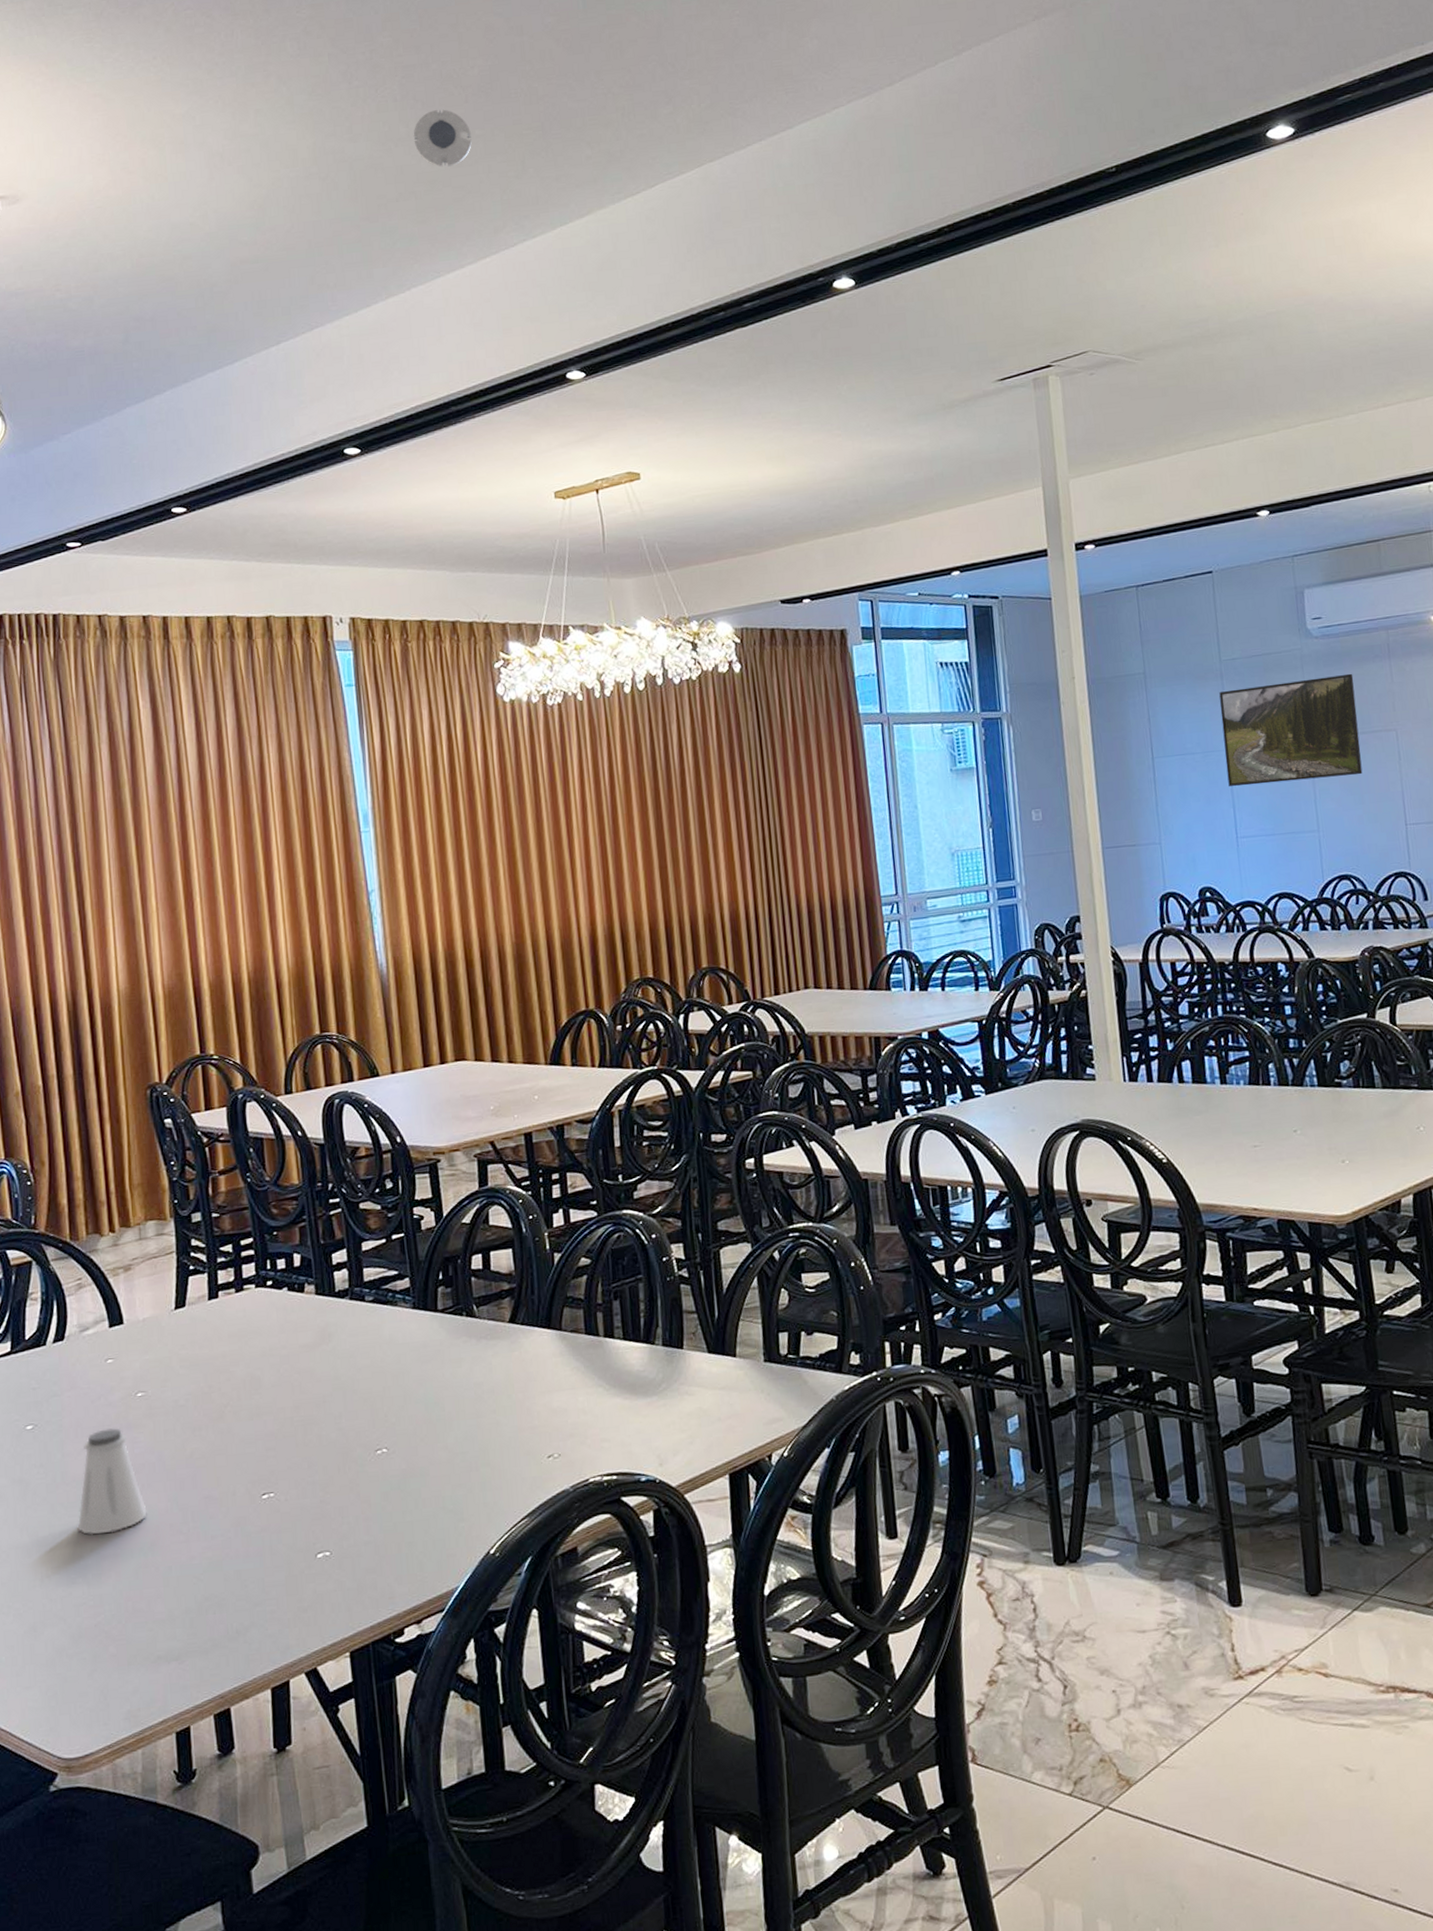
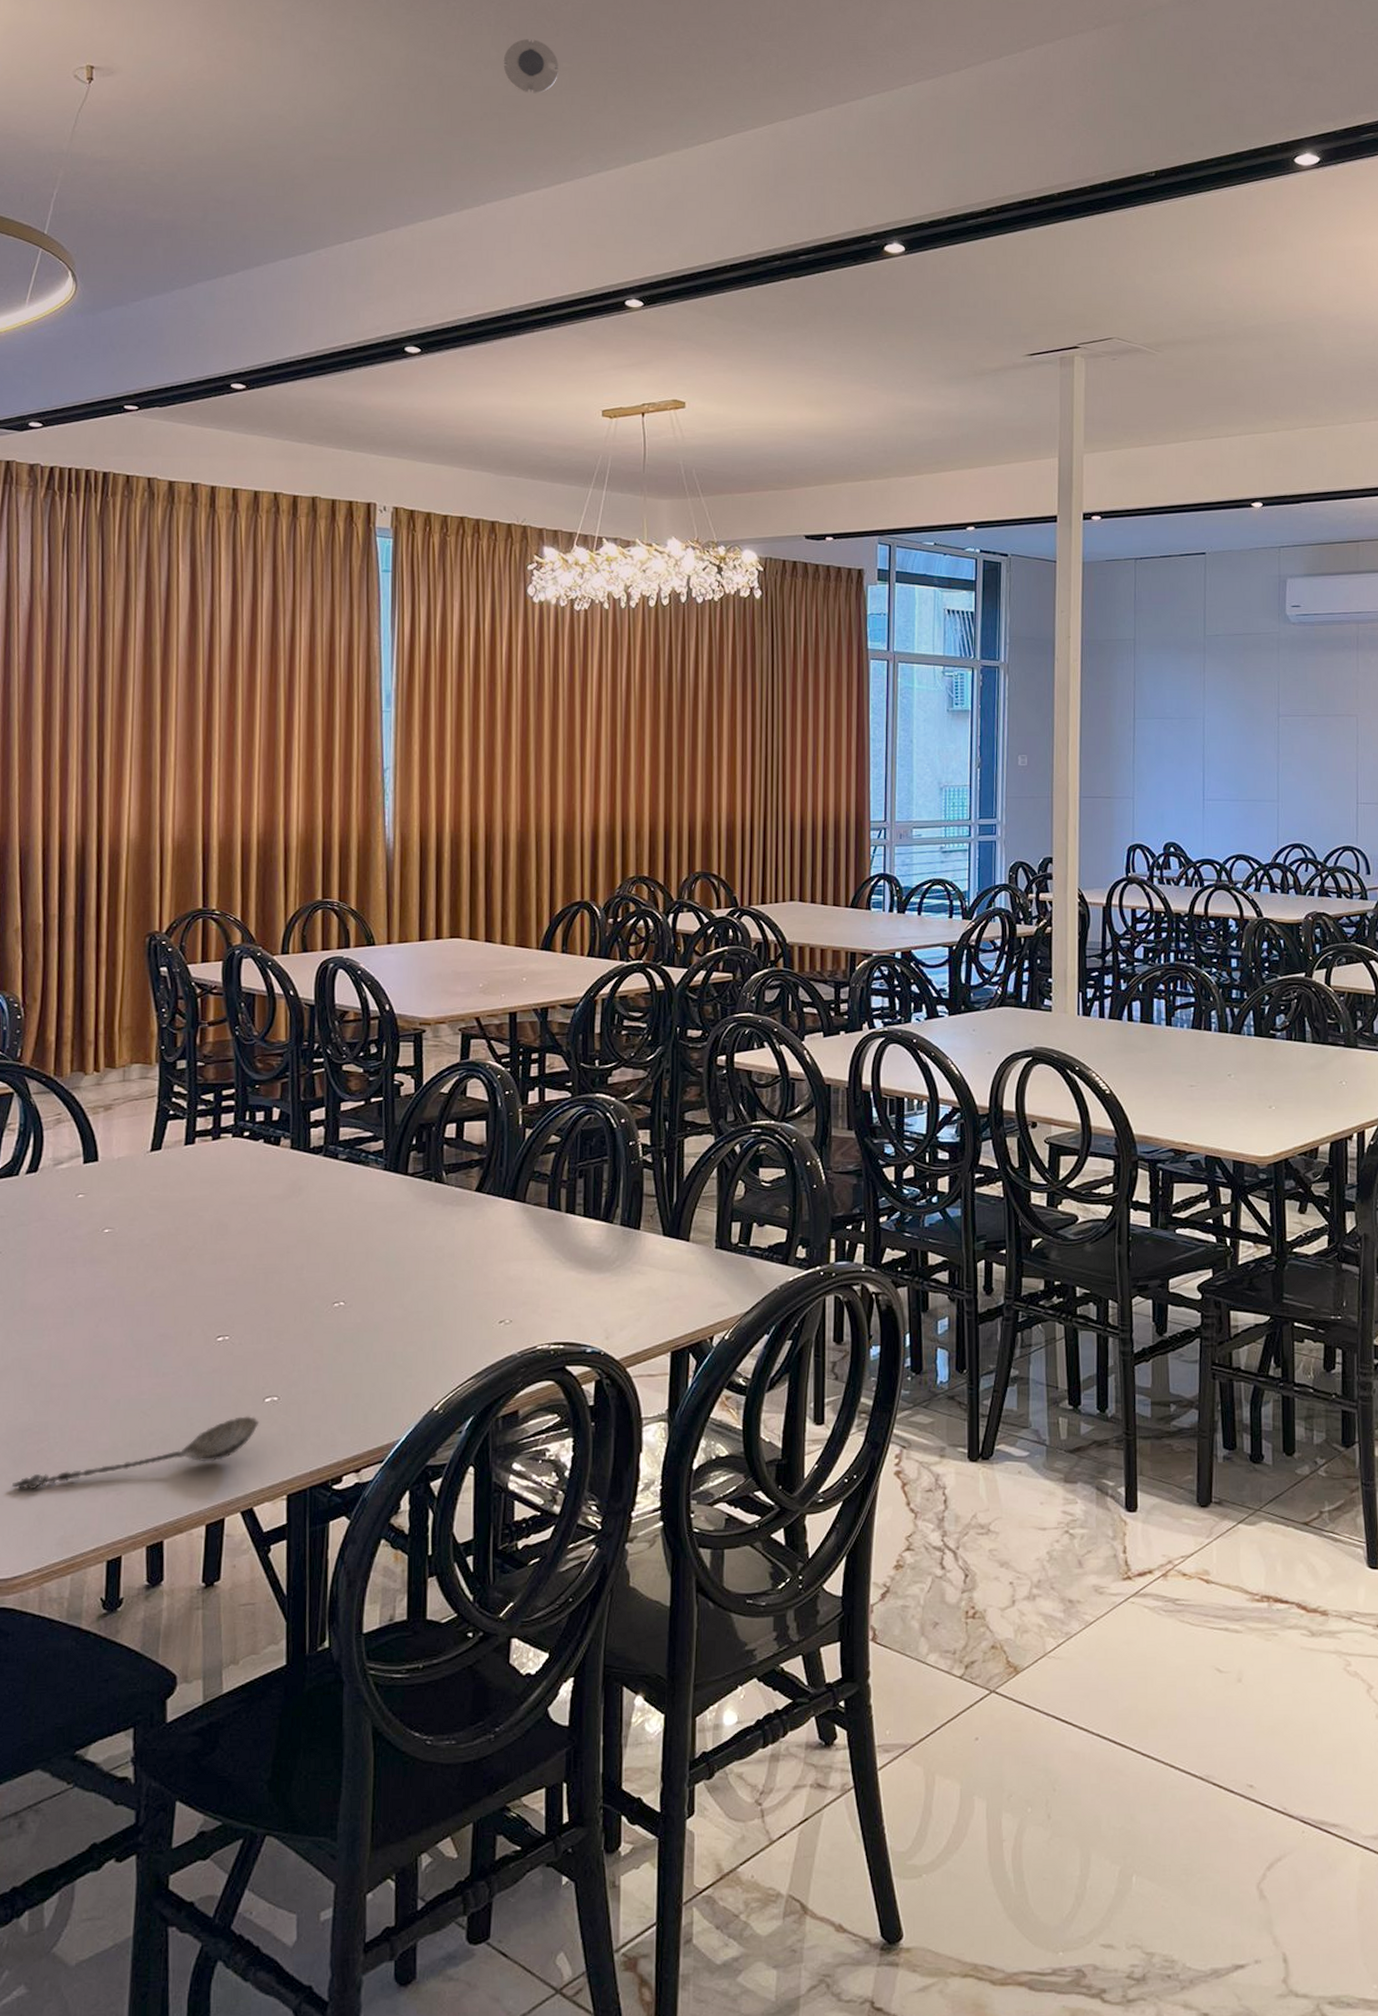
spoon: none [72,1573,314,1665] -> present [11,1416,260,1489]
saltshaker: present [78,1428,147,1535] -> none [31,1261,102,1363]
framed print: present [1219,673,1363,787] -> none [1200,660,1324,754]

